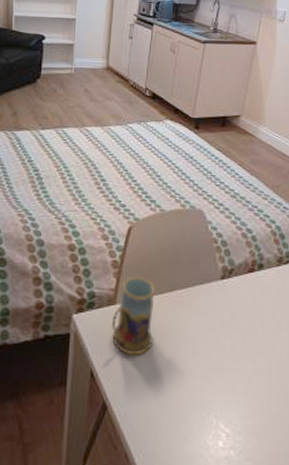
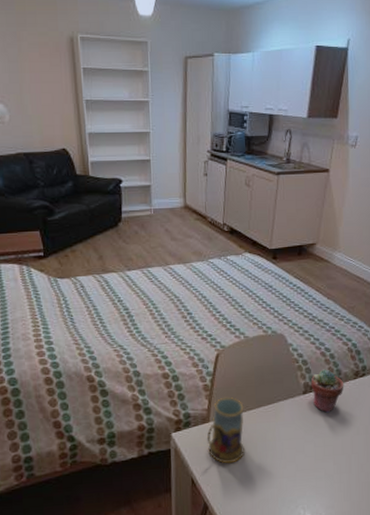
potted succulent: none [229,252,266,303] -> present [310,369,344,413]

